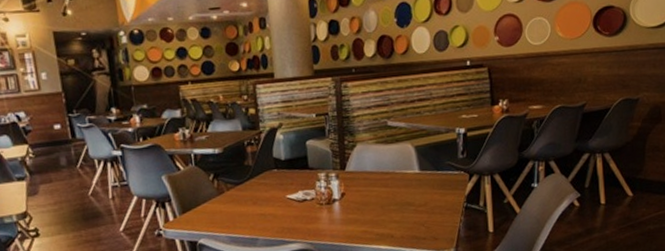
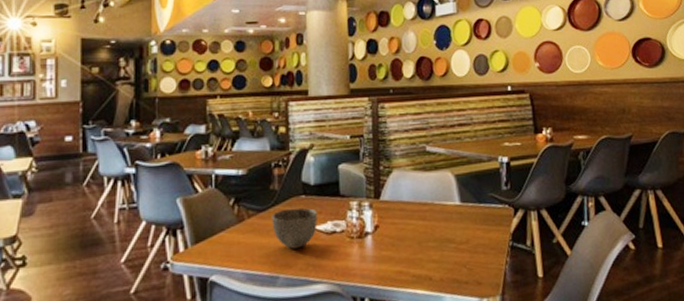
bowl: none [248,180,290,216] -> present [271,207,317,249]

